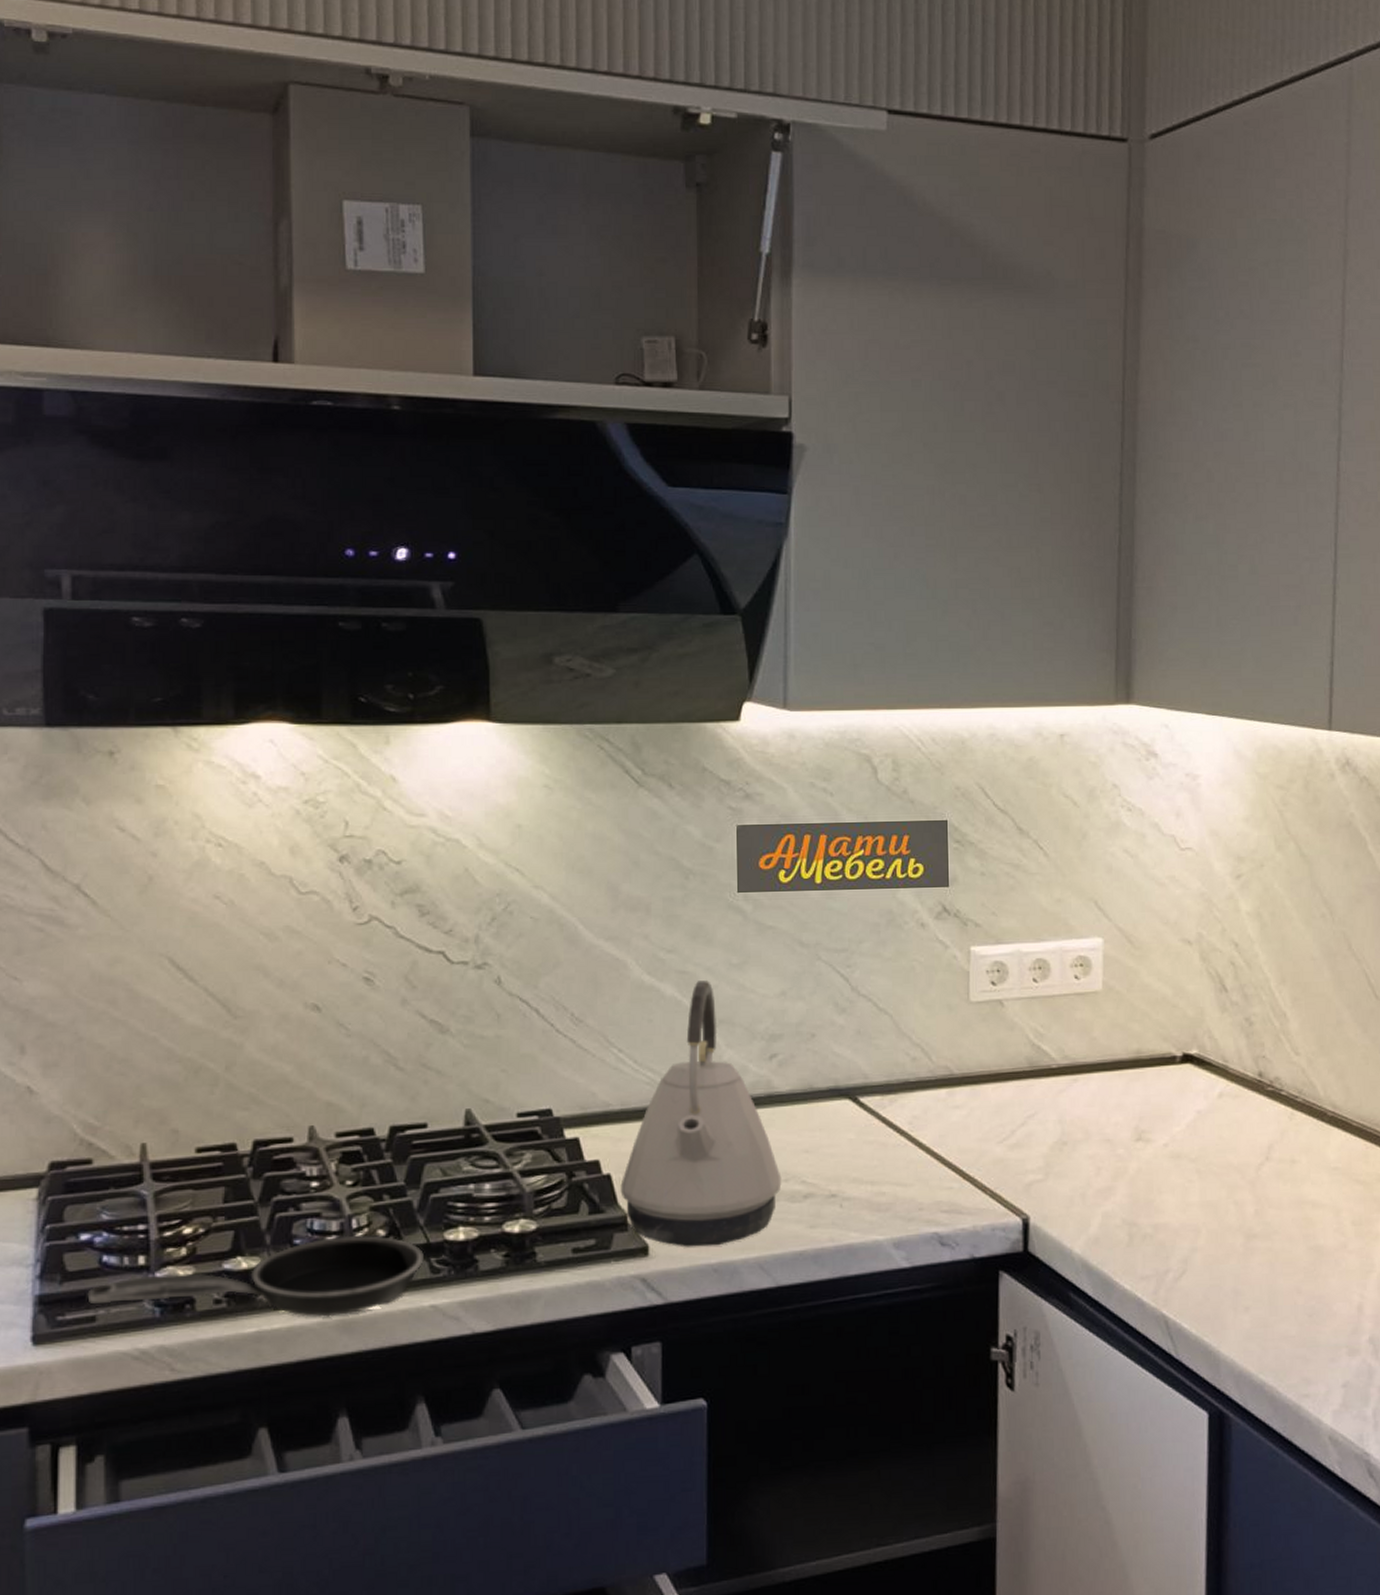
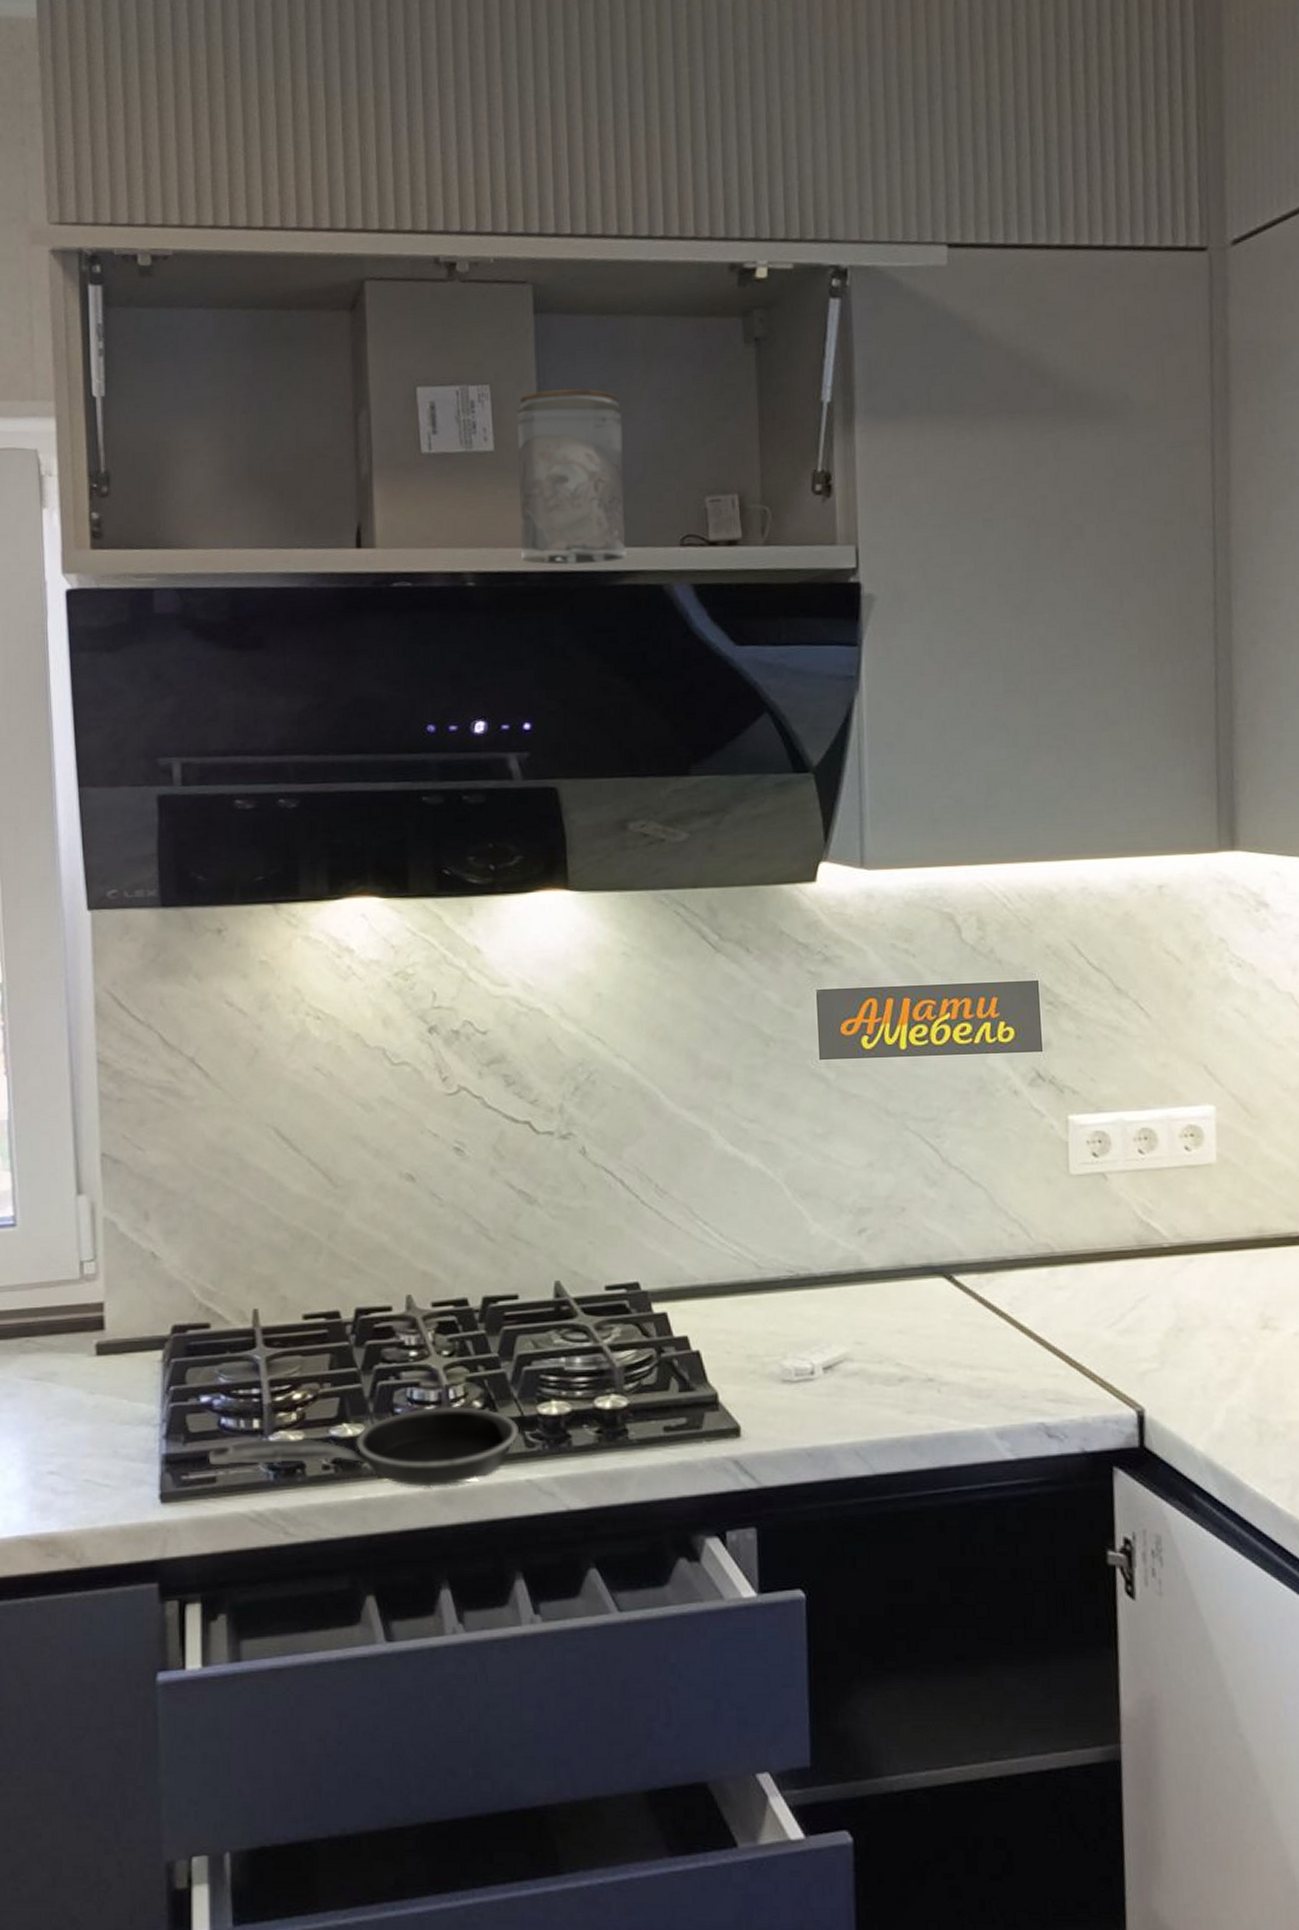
jar: none [449,216,561,396] -> present [516,388,627,566]
kettle: present [620,980,782,1247] -> none [710,1151,876,1430]

